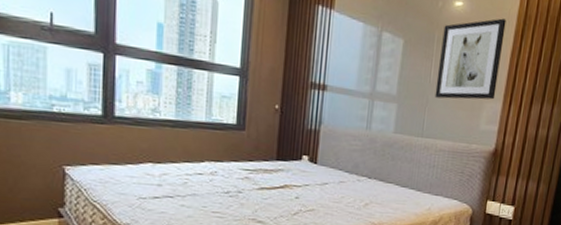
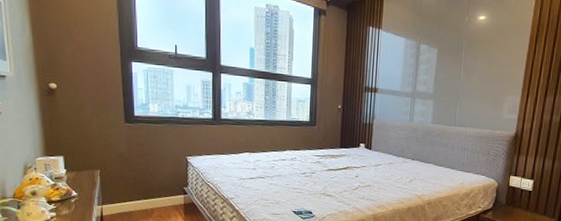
wall art: present [434,18,506,100] -> none [464,27,523,95]

